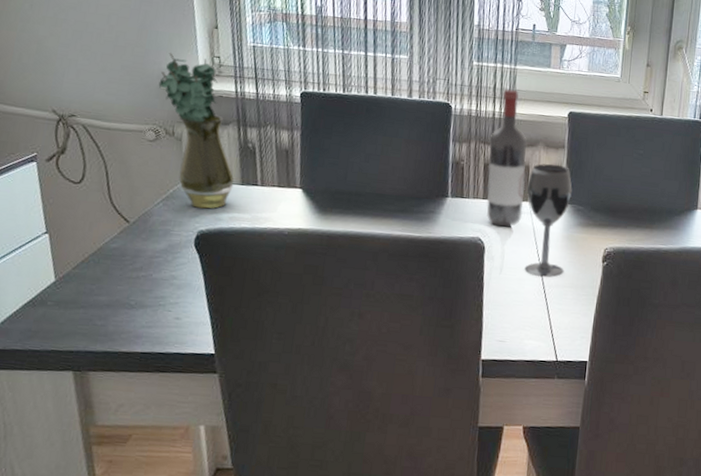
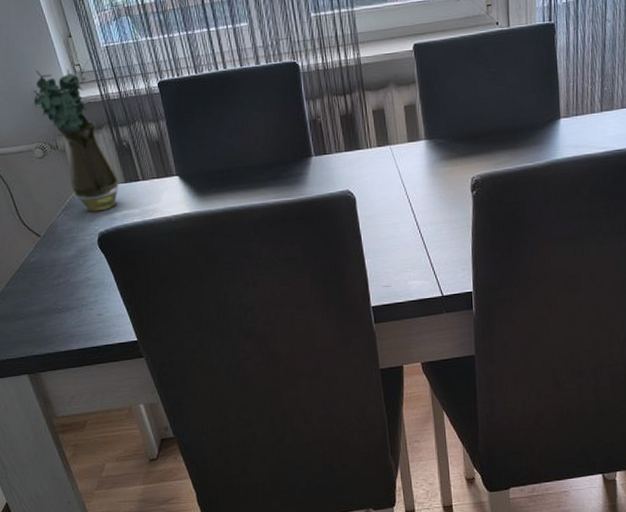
wine bottle: present [486,89,527,227] -> none [340,34,386,176]
wine glass: present [524,164,573,278] -> none [385,101,436,218]

